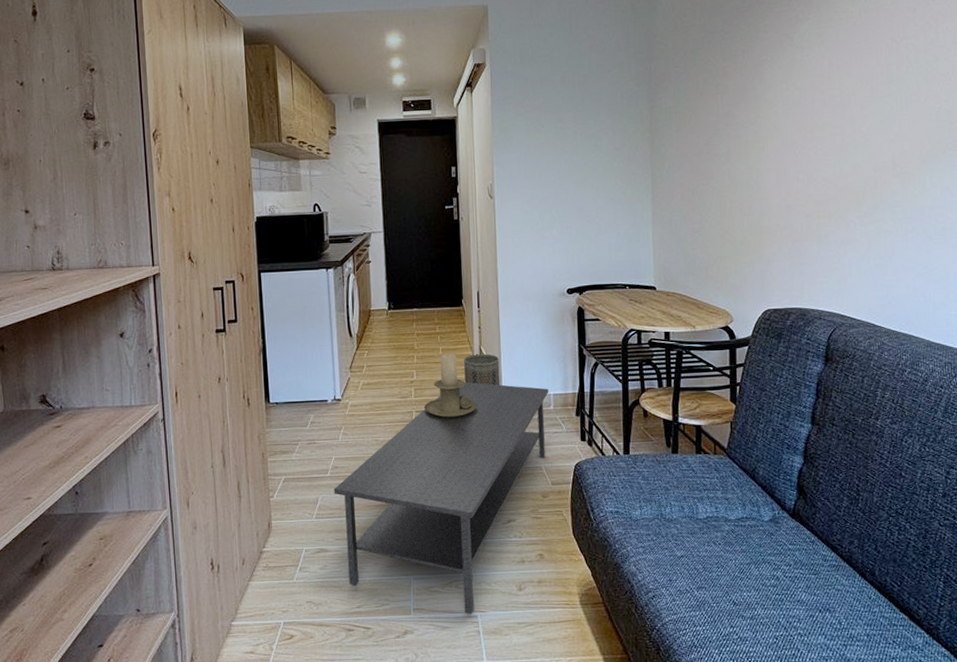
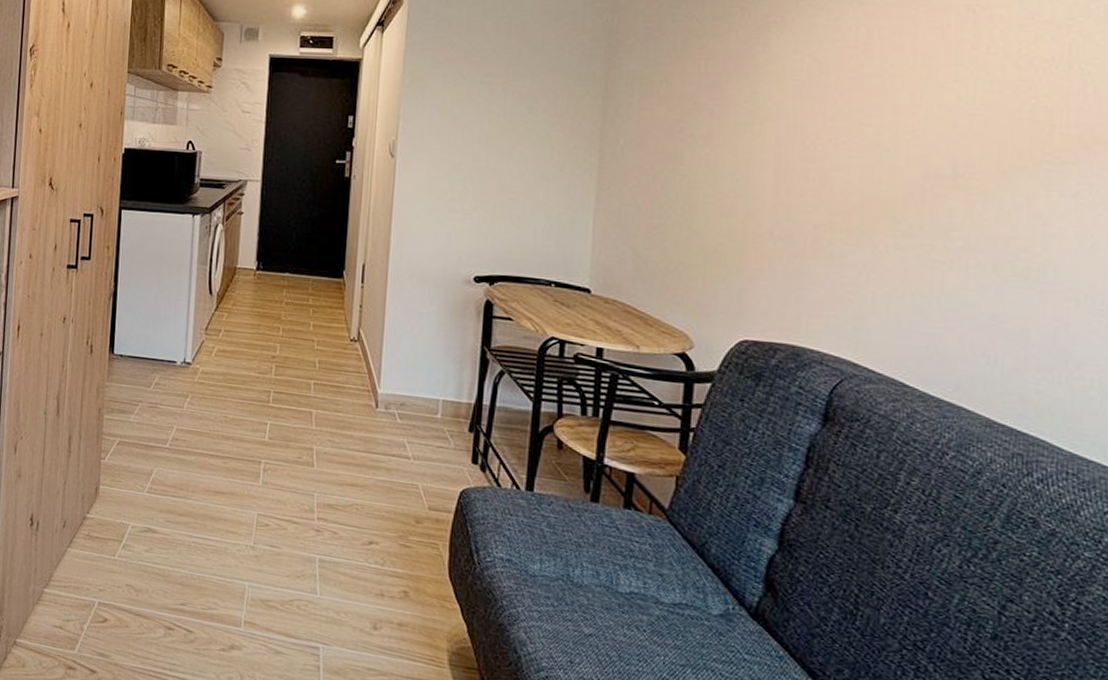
coffee table: present [334,381,549,614] -> none [171,367,438,644]
candle holder: present [424,353,477,418] -> none [285,330,347,408]
basket: present [464,354,501,386] -> none [336,336,380,379]

